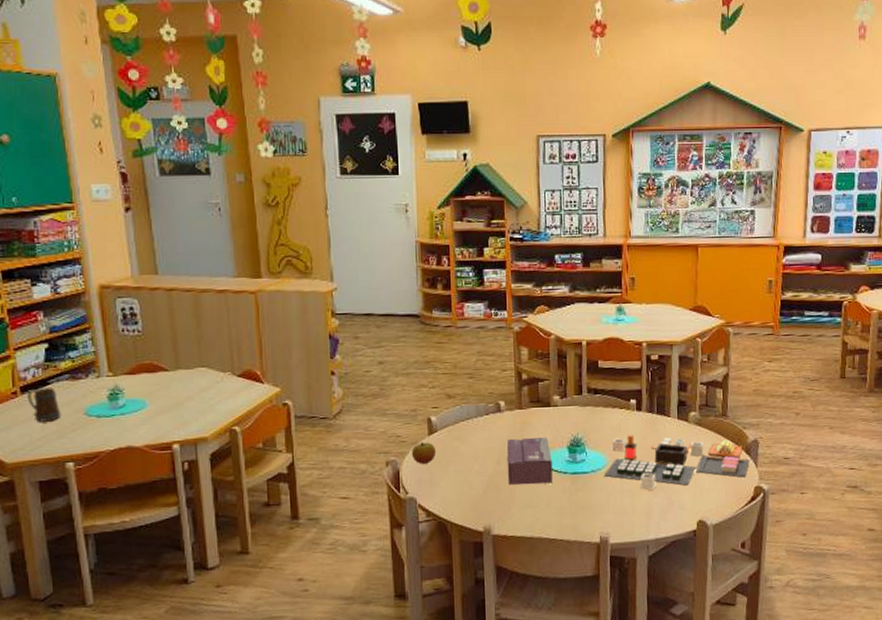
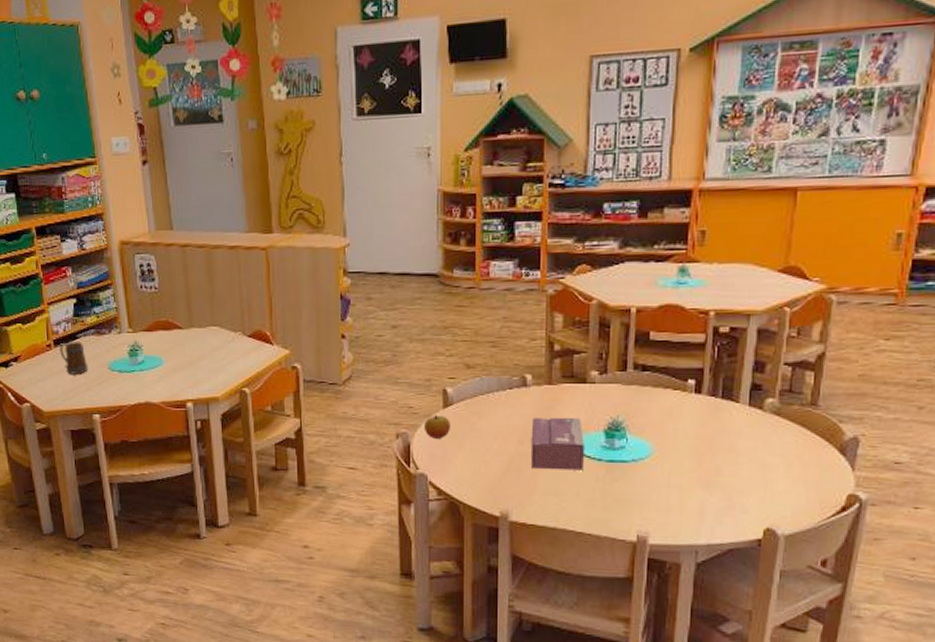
toy food set: present [604,433,750,490] -> none [648,420,844,487]

